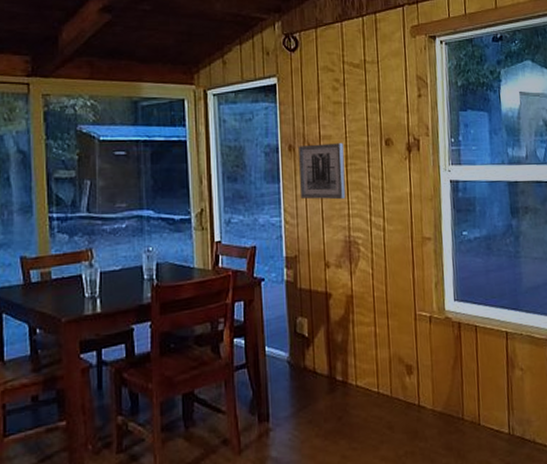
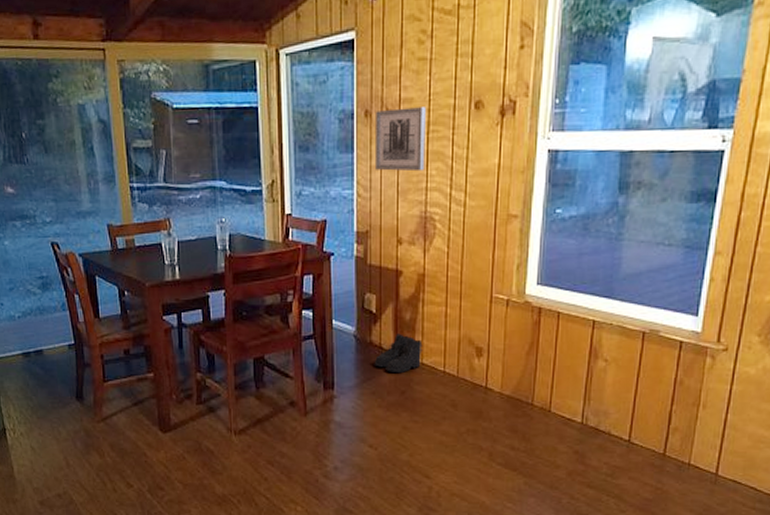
boots: none [309,356,356,398] -> present [374,334,423,372]

